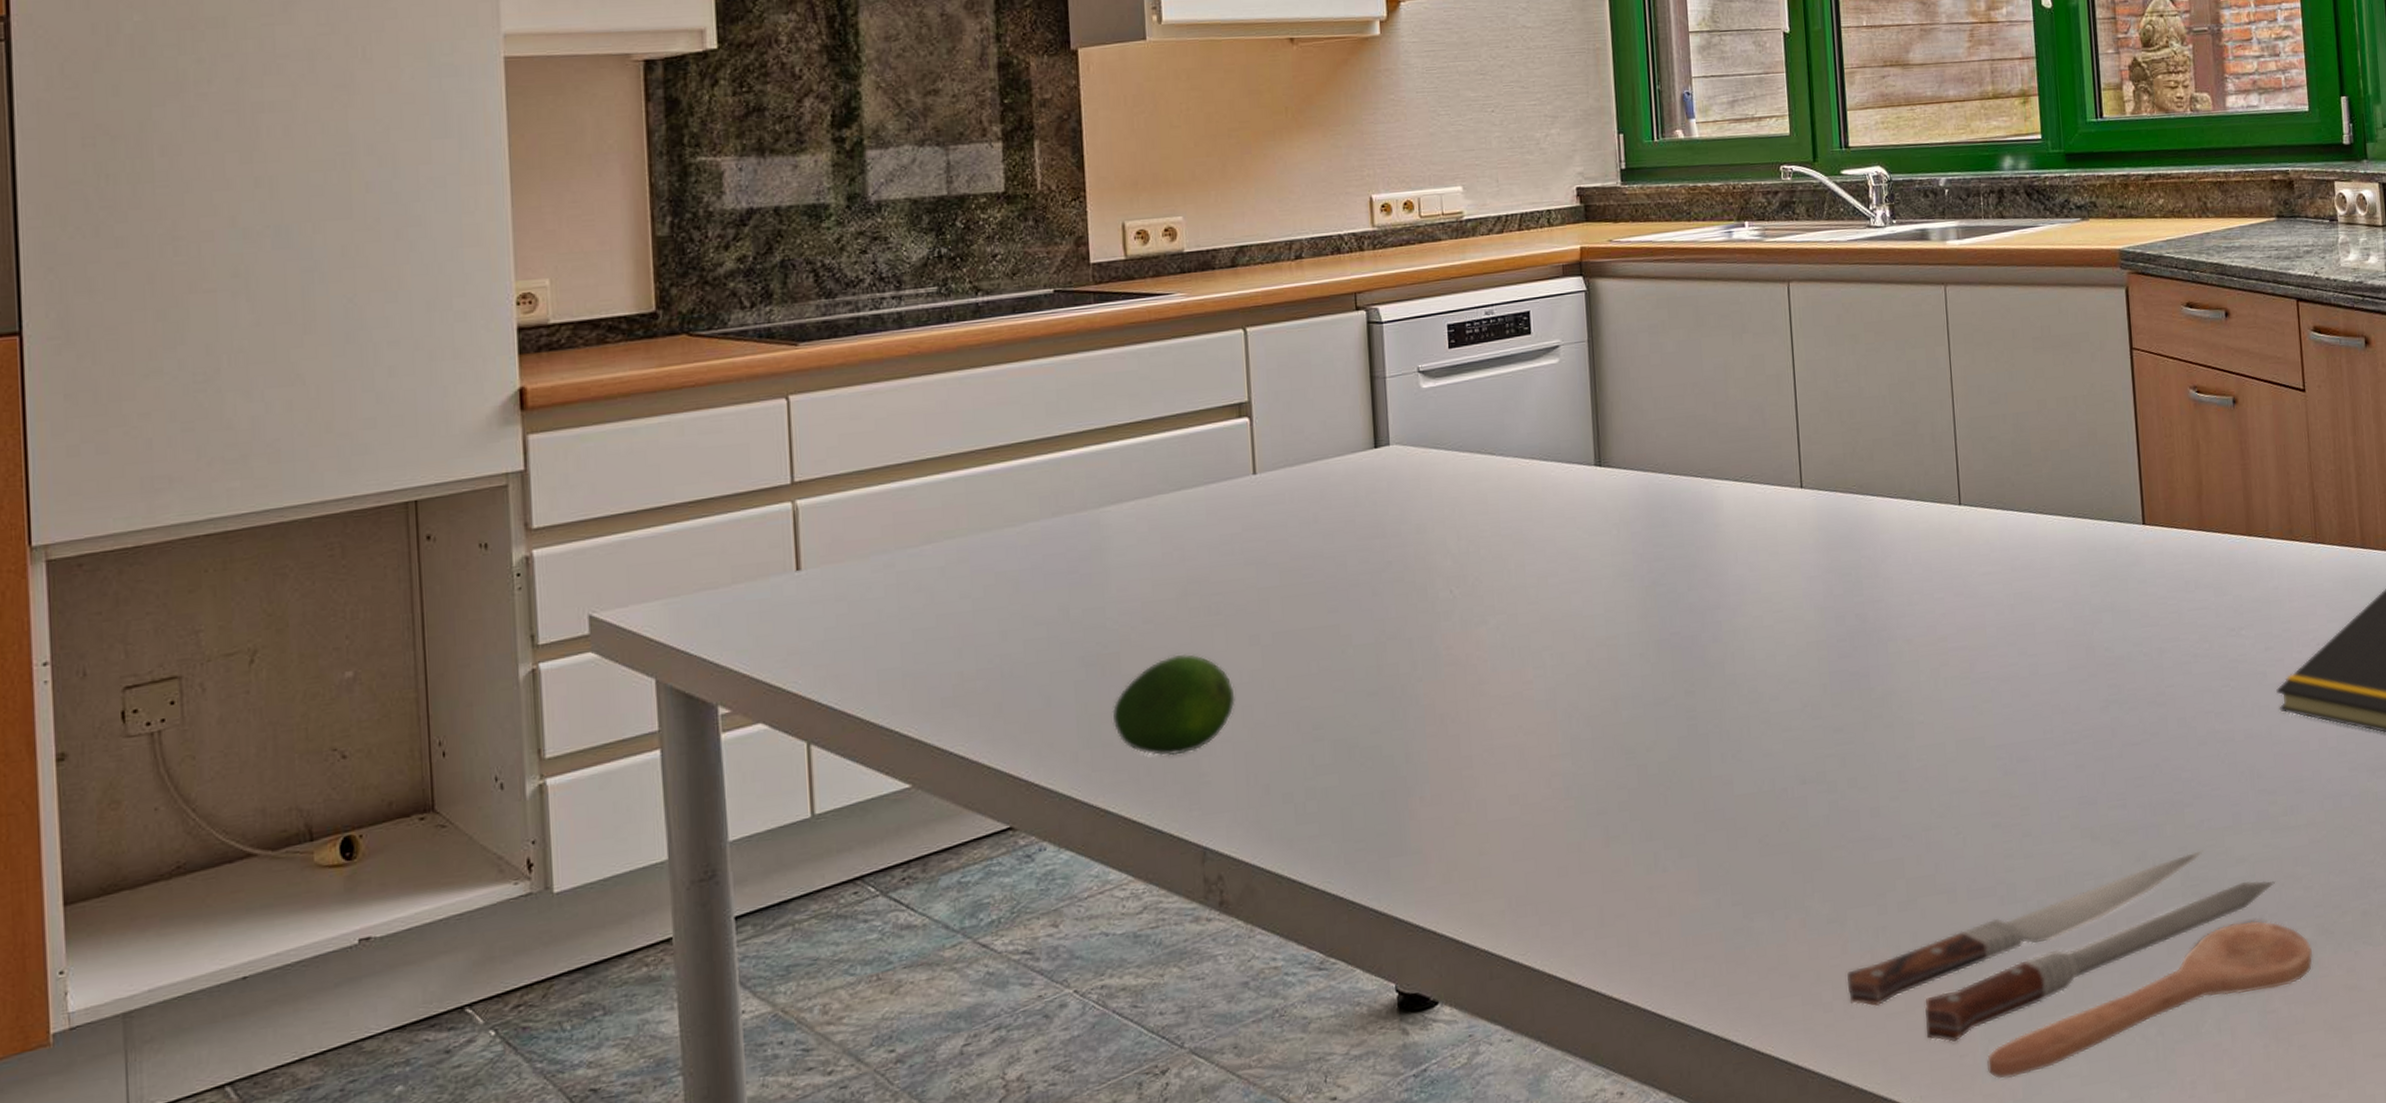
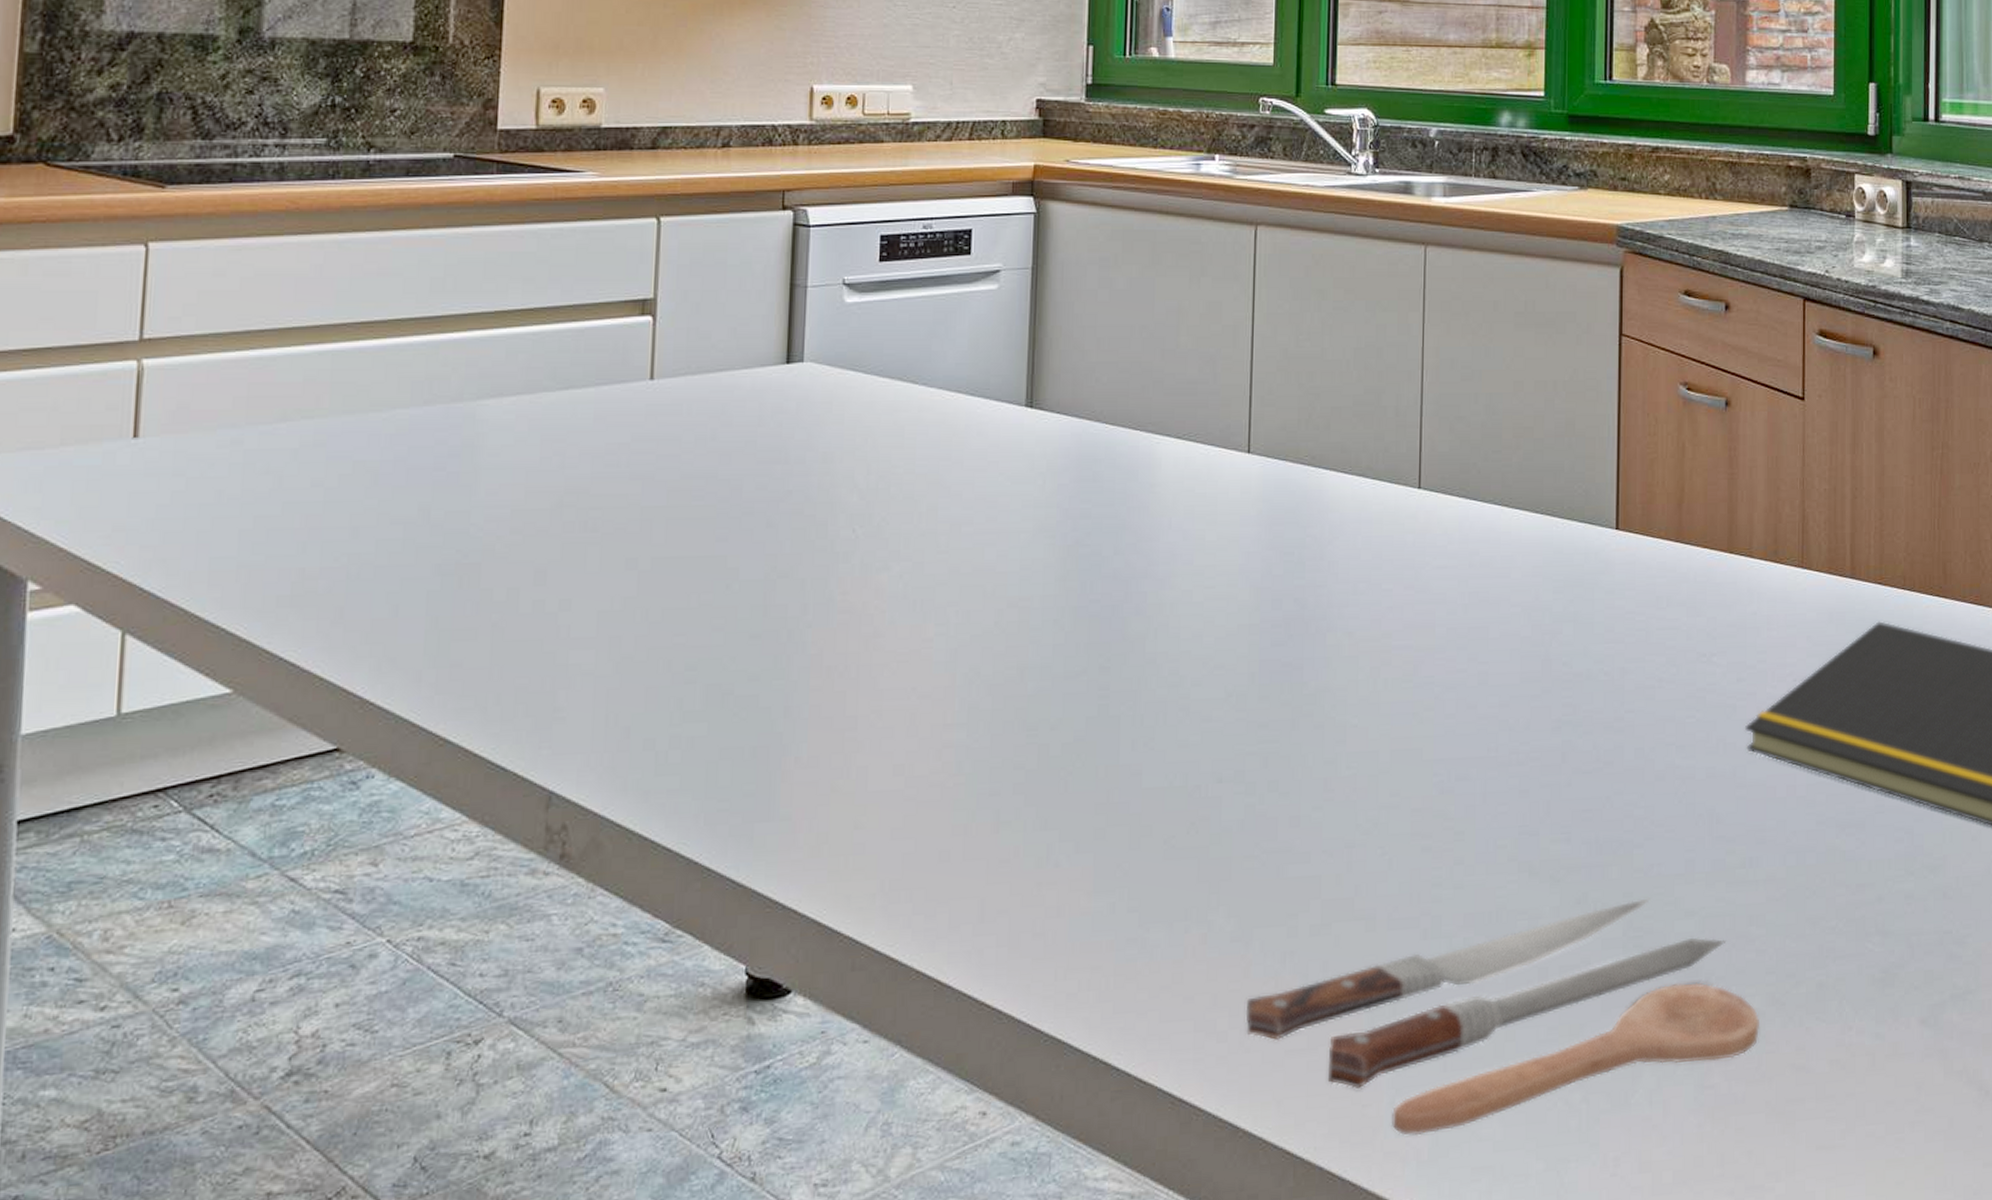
fruit: present [1112,654,1235,756] -> none [464,572,604,685]

